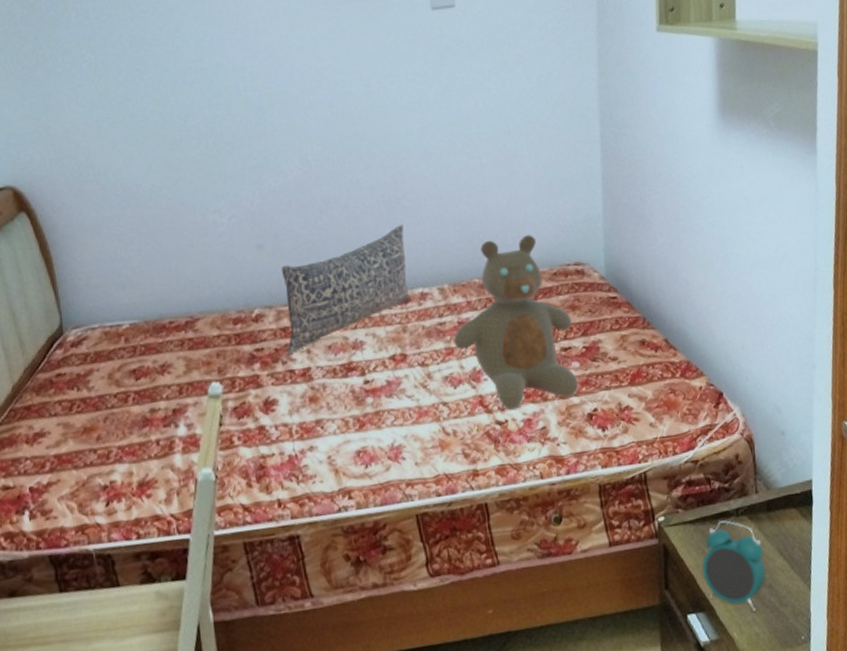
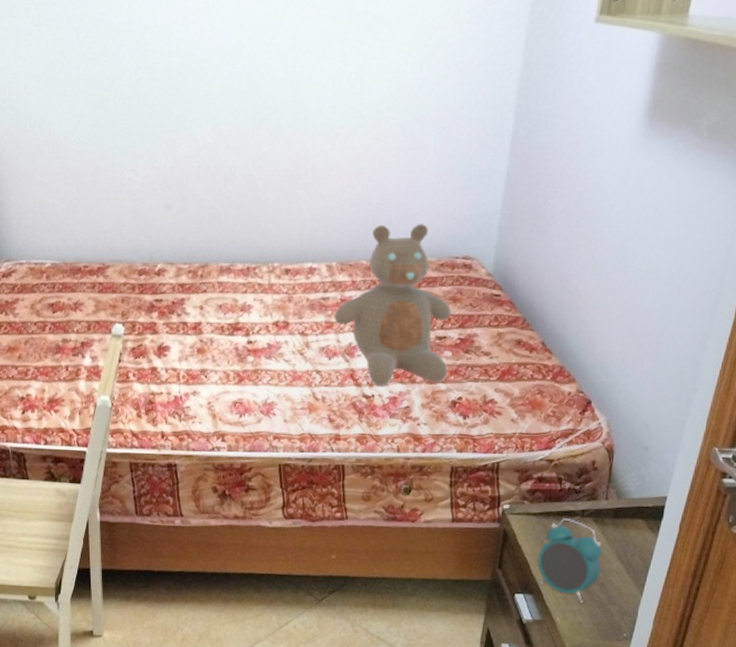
pillow: present [281,225,412,355] -> none [183,201,302,309]

